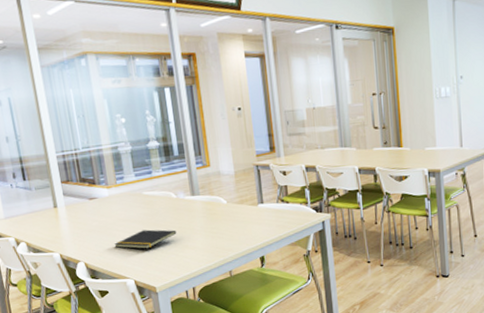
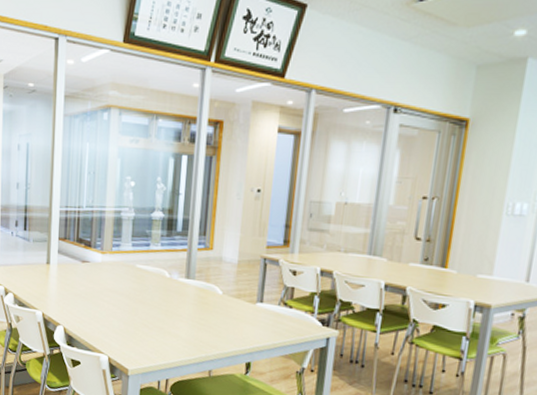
notepad: present [114,229,177,249] -> none [96,305,162,327]

